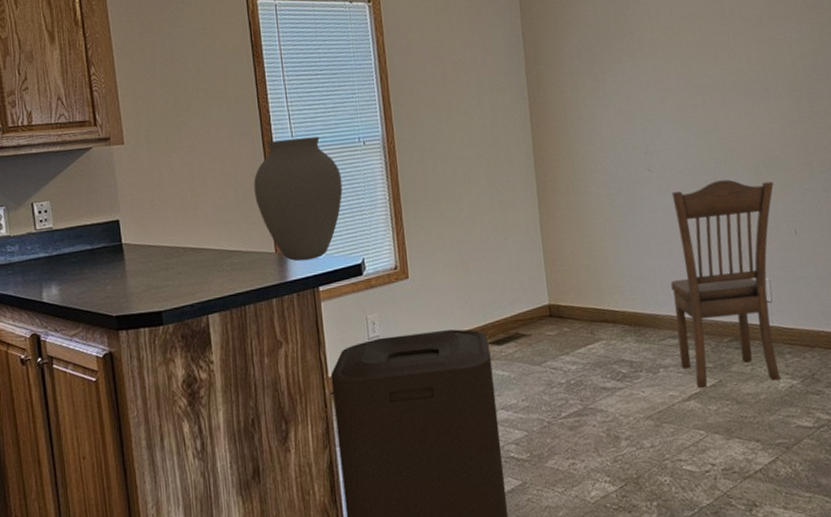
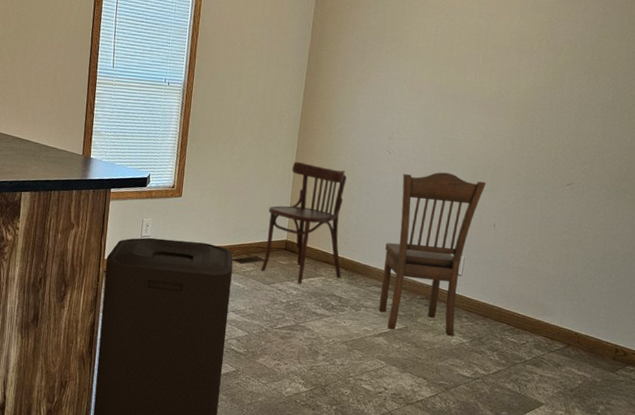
vase: present [253,136,343,262] -> none [75,67,146,167]
dining chair: none [519,203,626,357] -> present [261,161,347,285]

